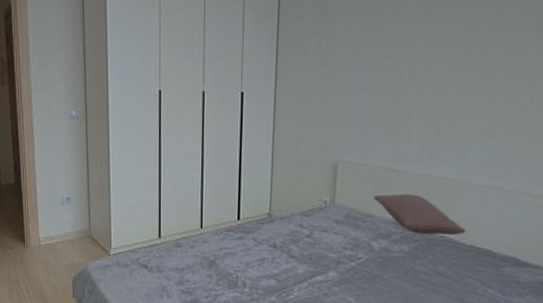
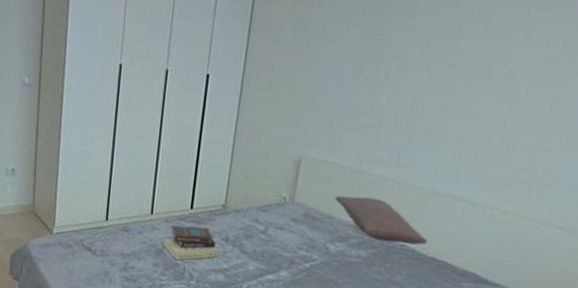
books: none [214,236,269,270] -> present [163,225,220,261]

